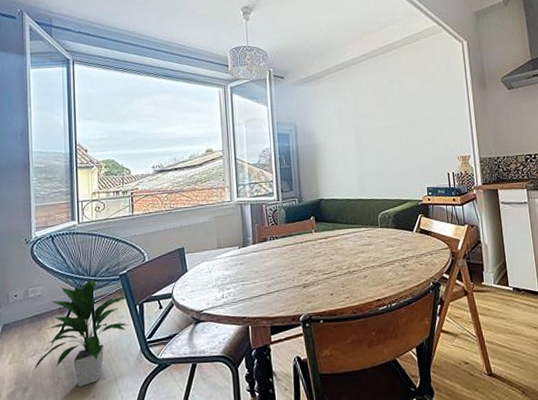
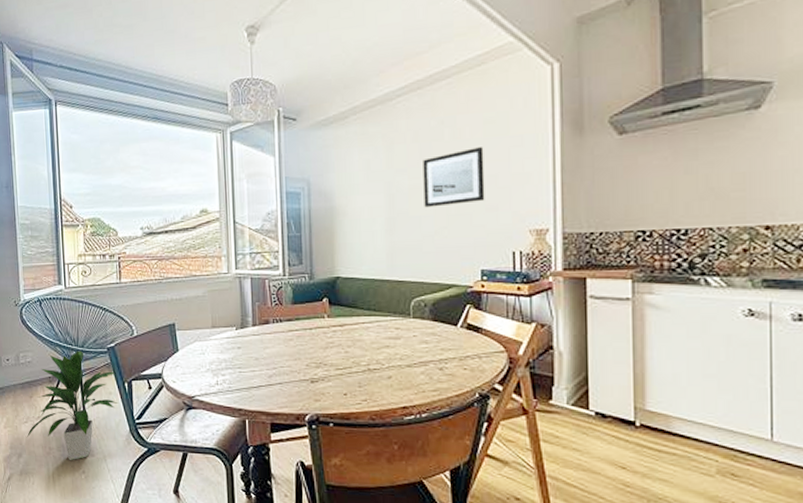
wall art: none [380,98,426,143] -> present [423,147,485,208]

